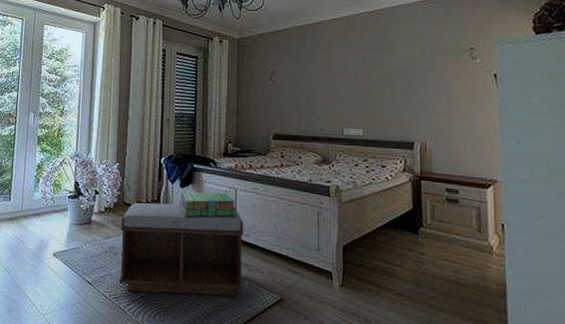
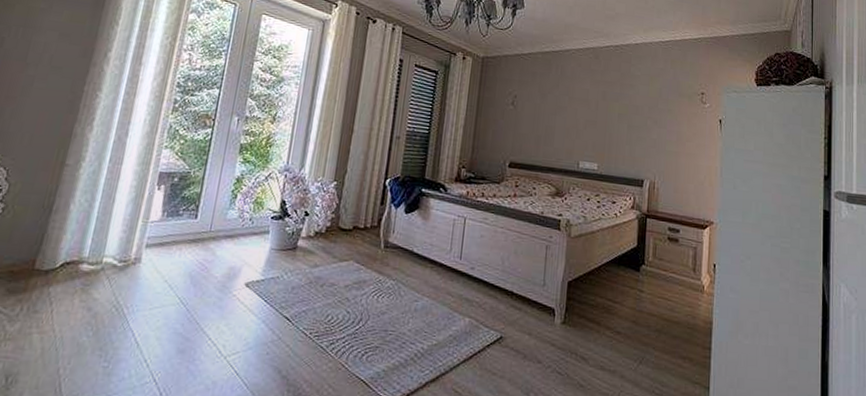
bench: present [118,202,244,296] -> none [322,228,470,334]
stack of books: present [179,192,238,217] -> none [401,219,464,248]

